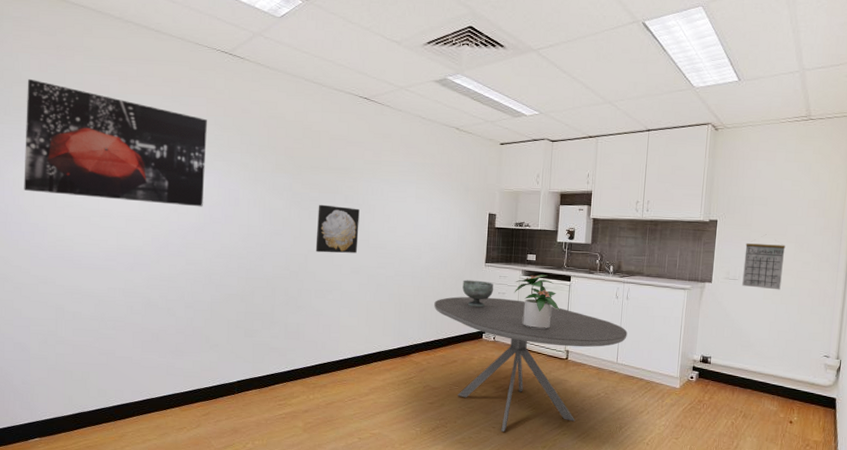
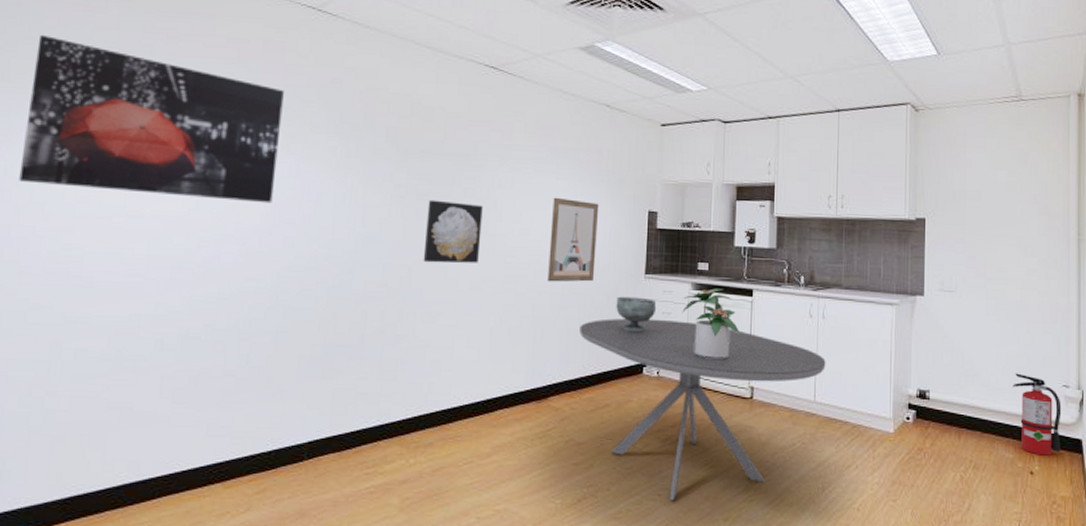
wall art: none [410,202,450,269] -> present [548,197,600,282]
calendar: present [742,234,786,290] -> none [960,235,1007,304]
fire extinguisher: none [781,345,821,410] -> present [1012,373,1062,456]

